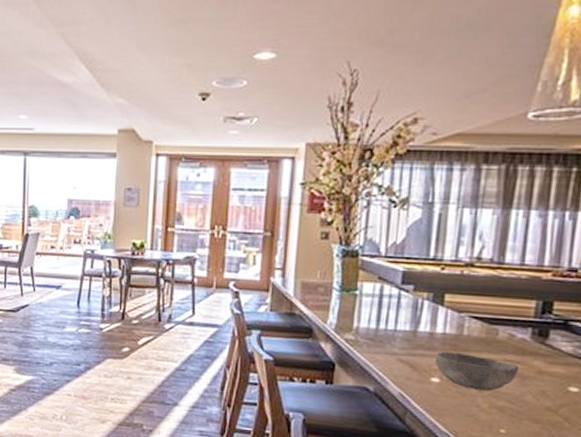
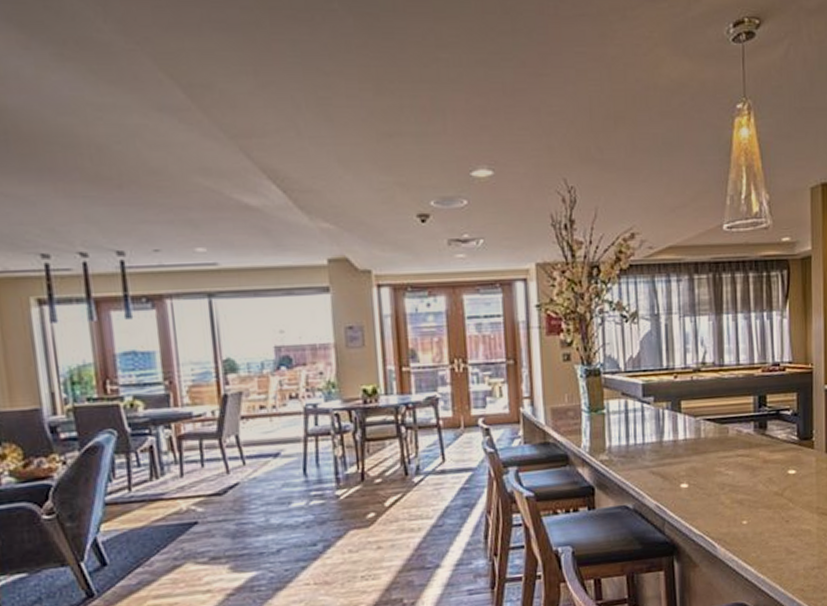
bowl: present [434,351,519,391] -> none [681,455,749,489]

